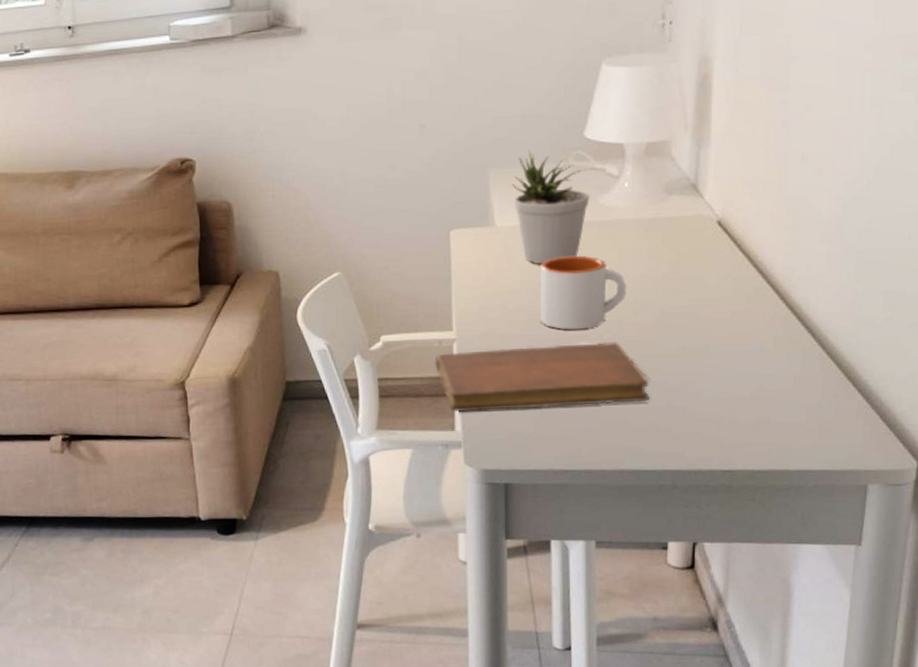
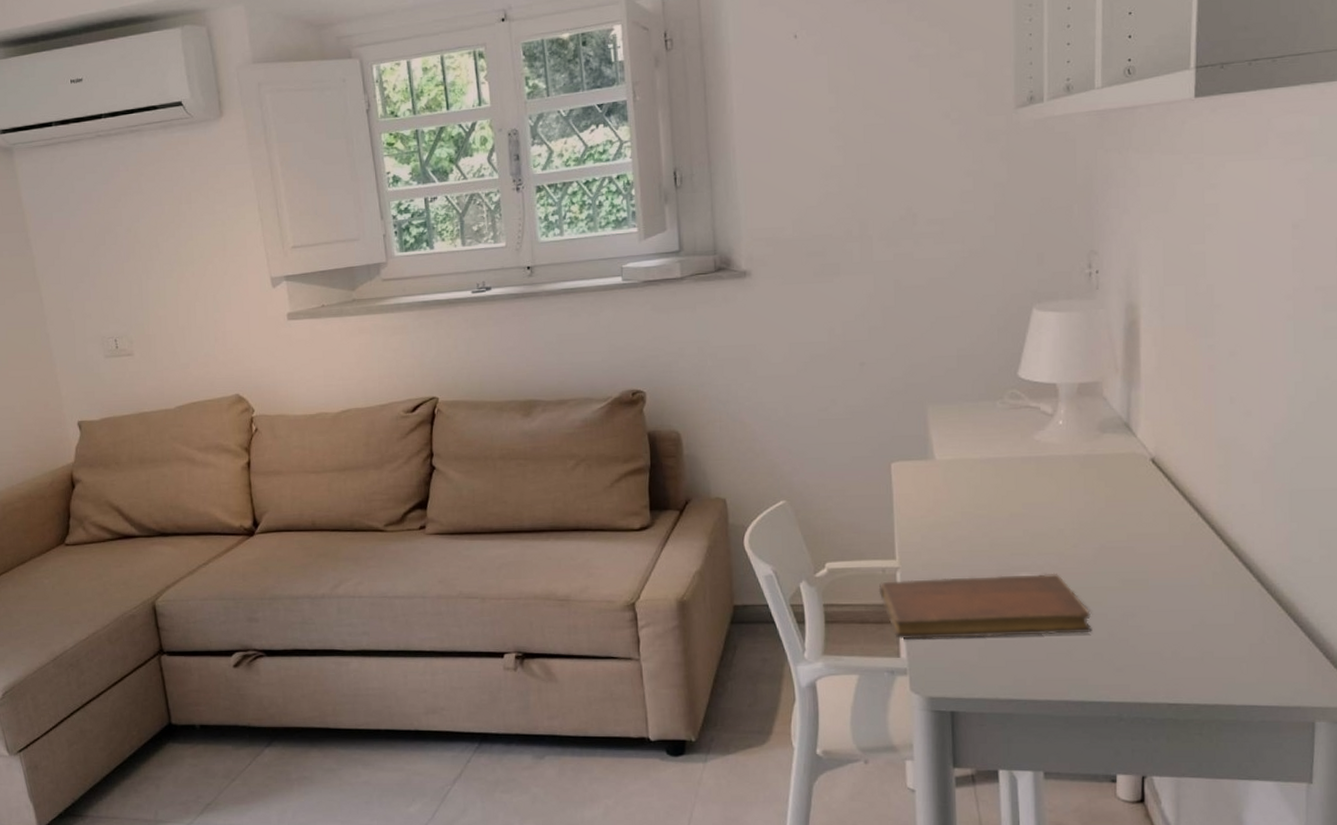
potted plant: present [512,150,590,264] -> none [950,388,1026,496]
mug: present [540,255,627,330] -> none [980,489,1065,561]

